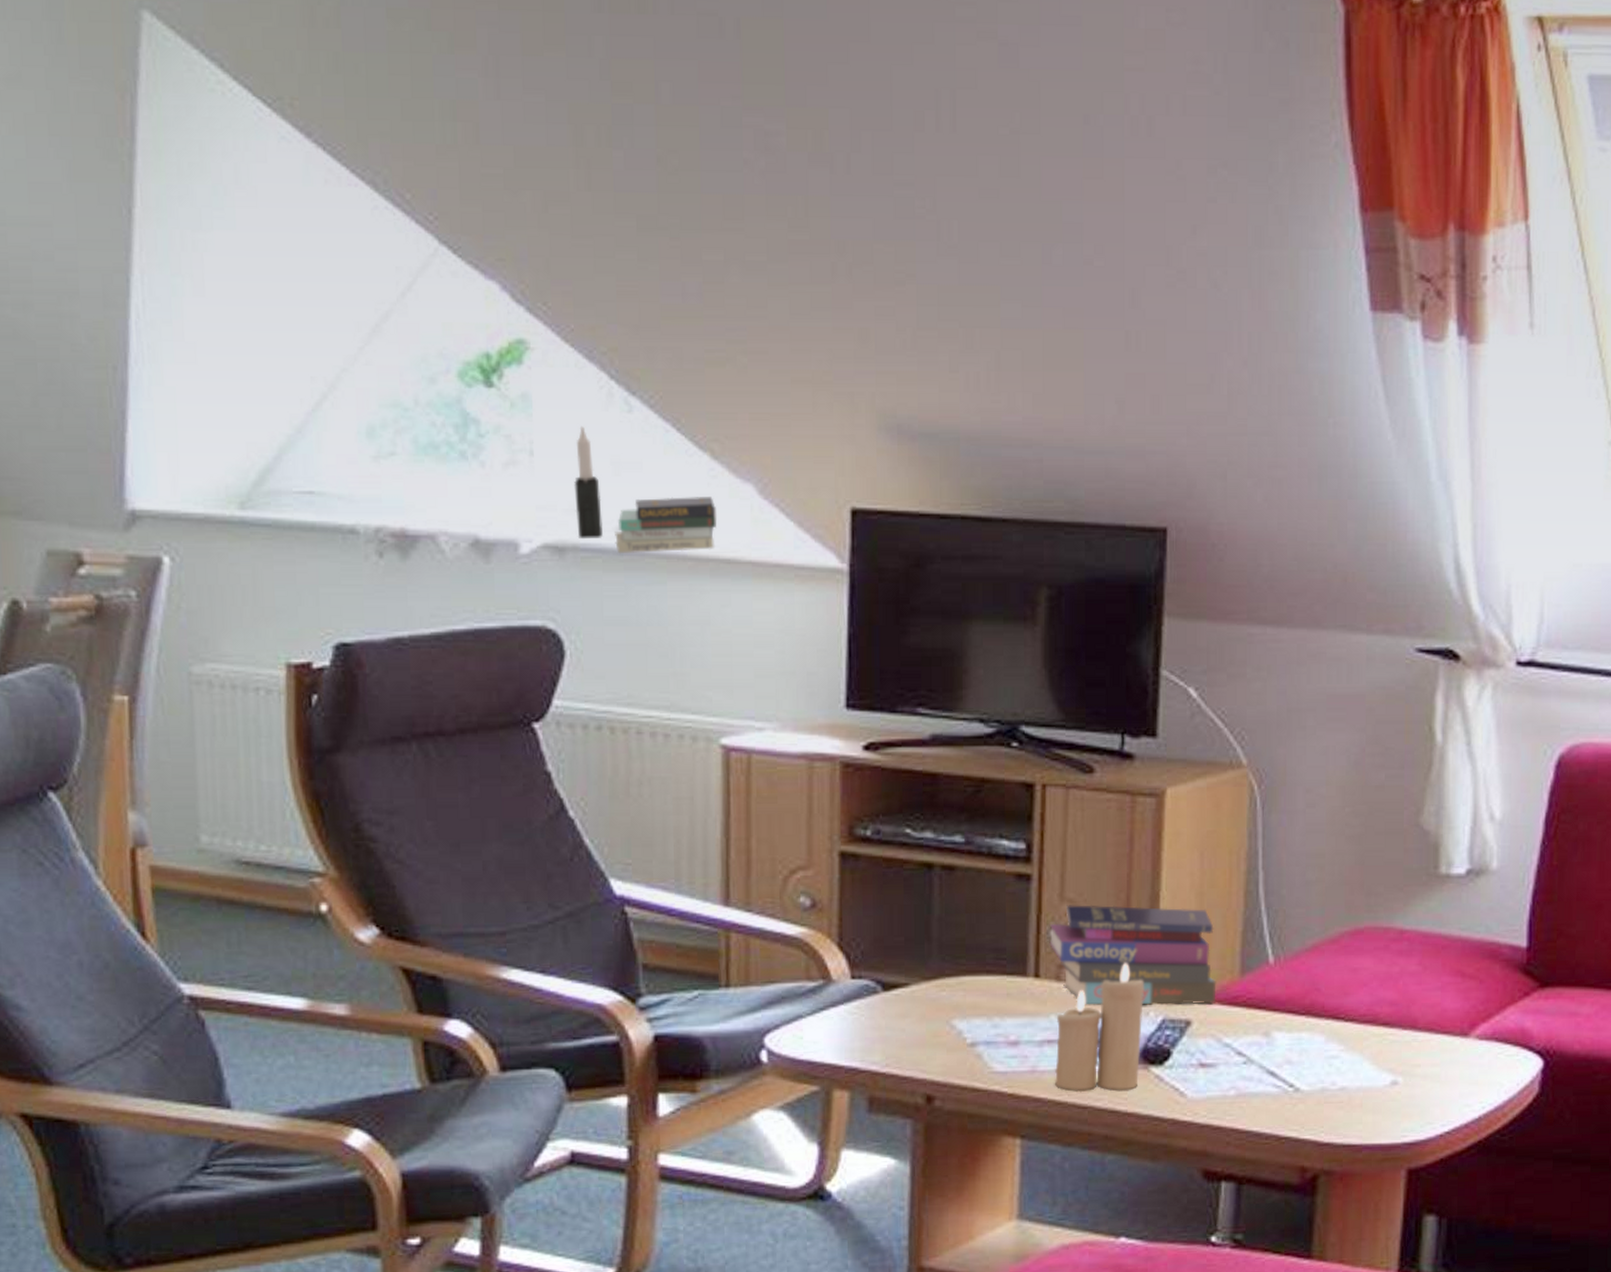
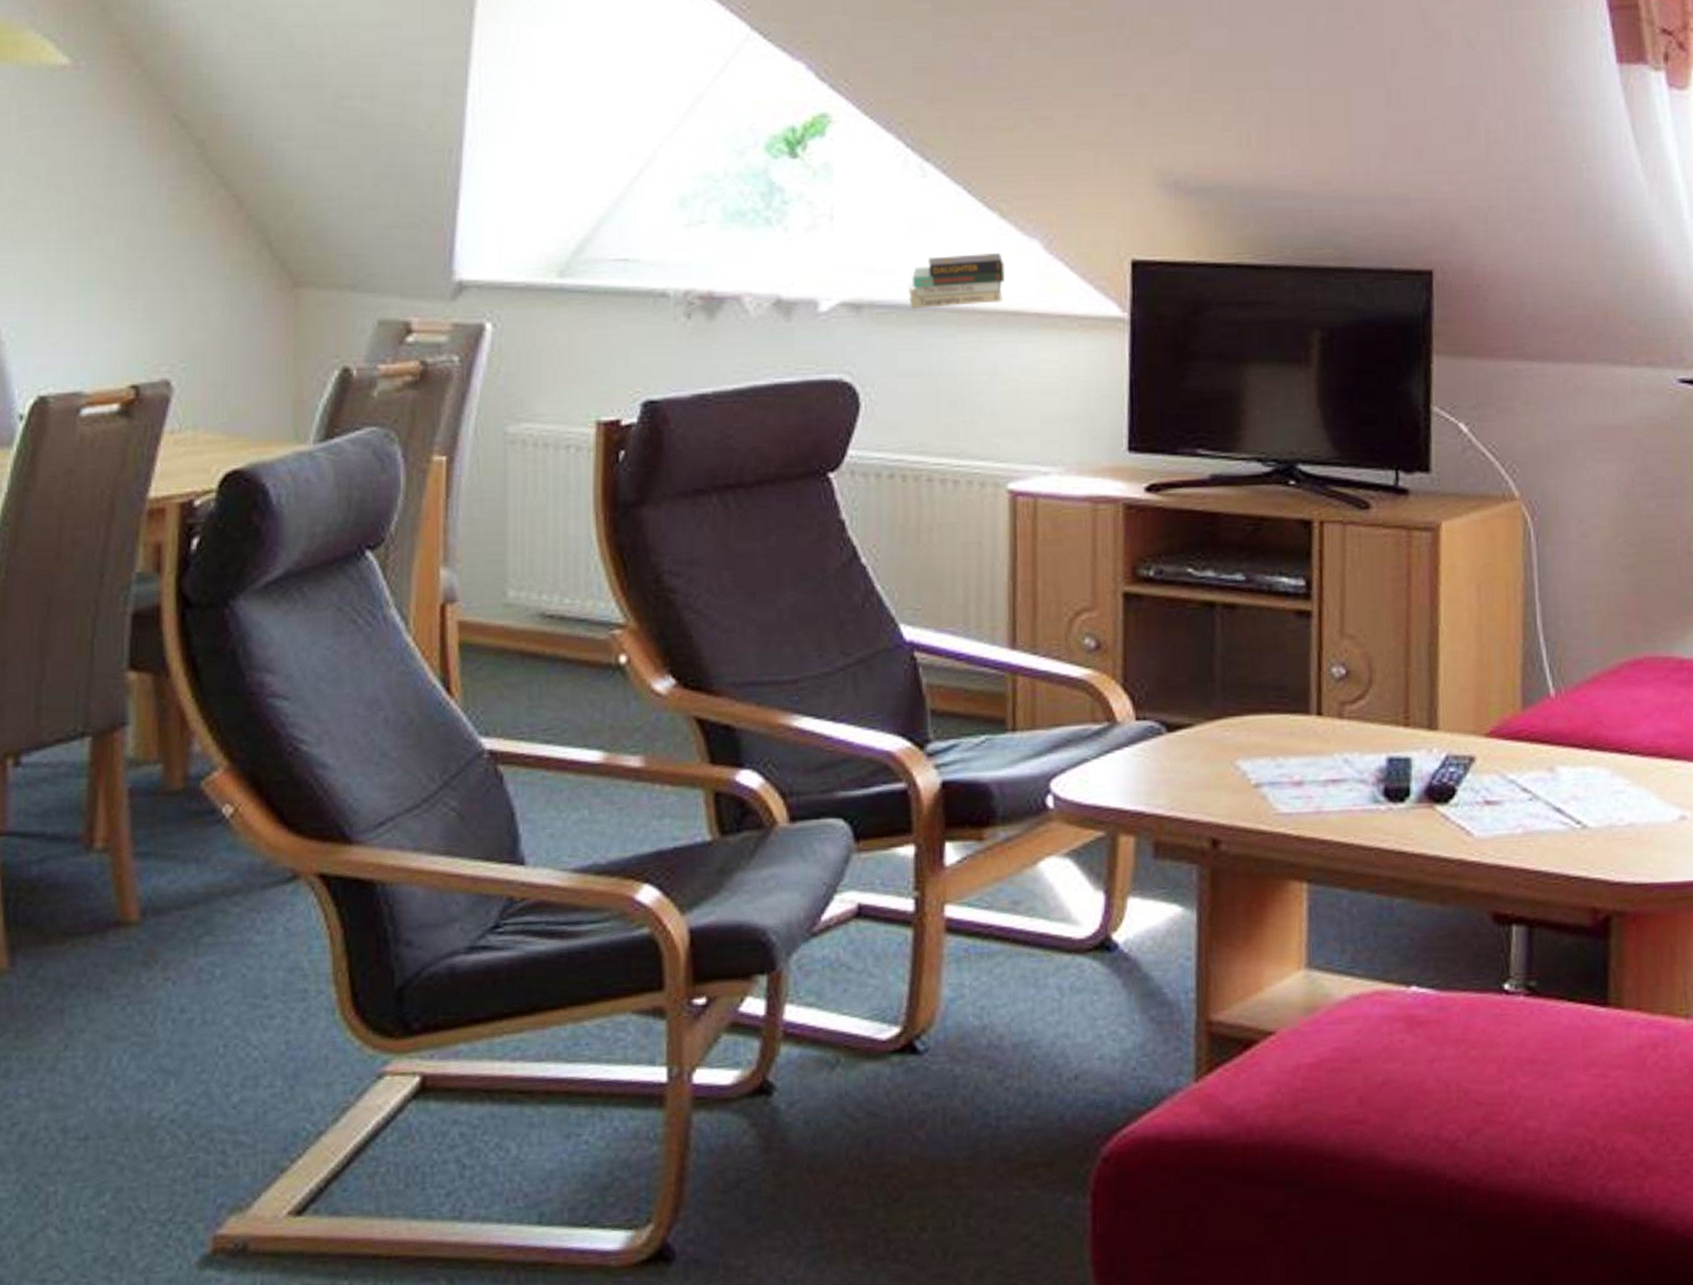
candle: present [574,426,603,540] -> none [871,191,897,297]
books: present [1049,905,1216,1005] -> none [1330,640,1499,743]
candle: present [1055,963,1145,1093] -> none [1340,699,1427,834]

